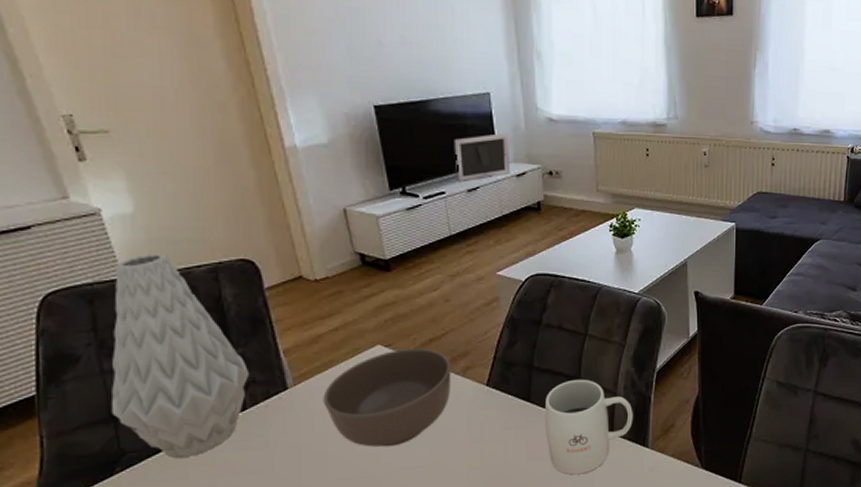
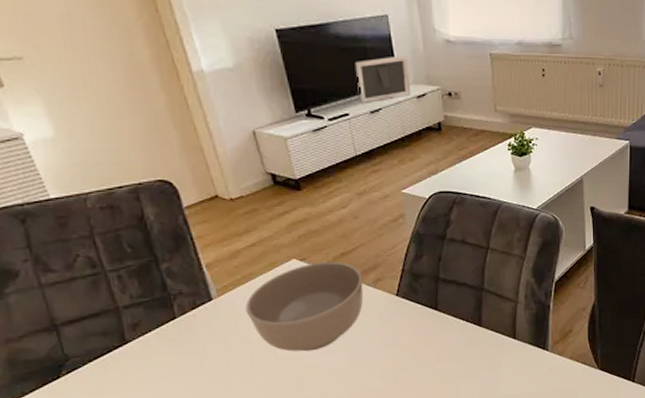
vase: present [111,252,250,459] -> none [41,174,177,363]
mug: present [544,379,633,475] -> none [451,289,534,376]

